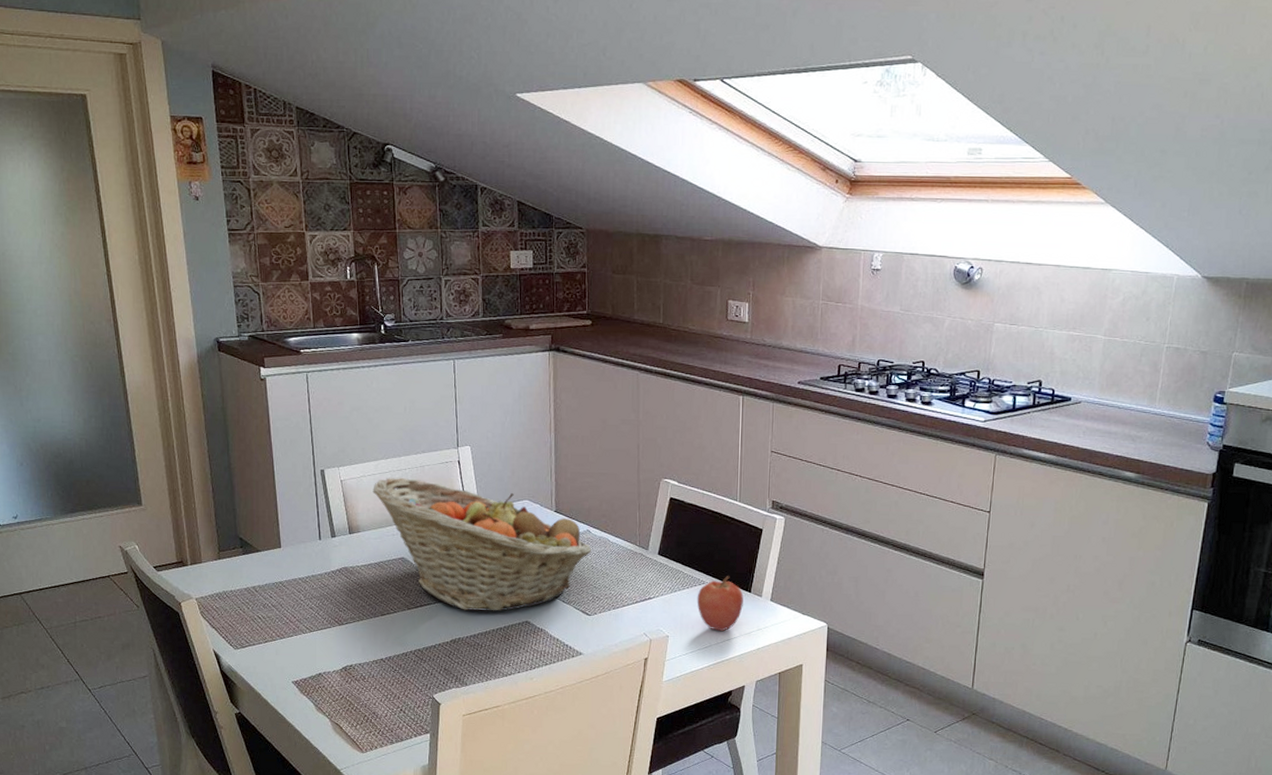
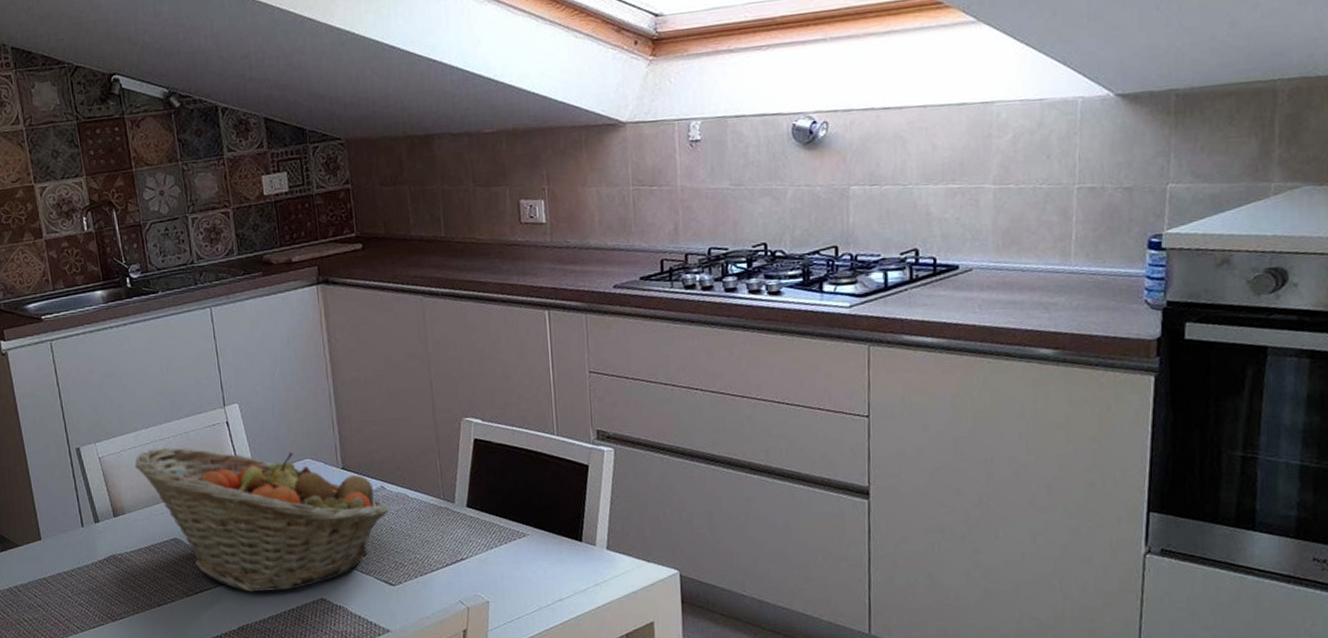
apple: present [697,576,743,632] -> none [518,524,574,591]

